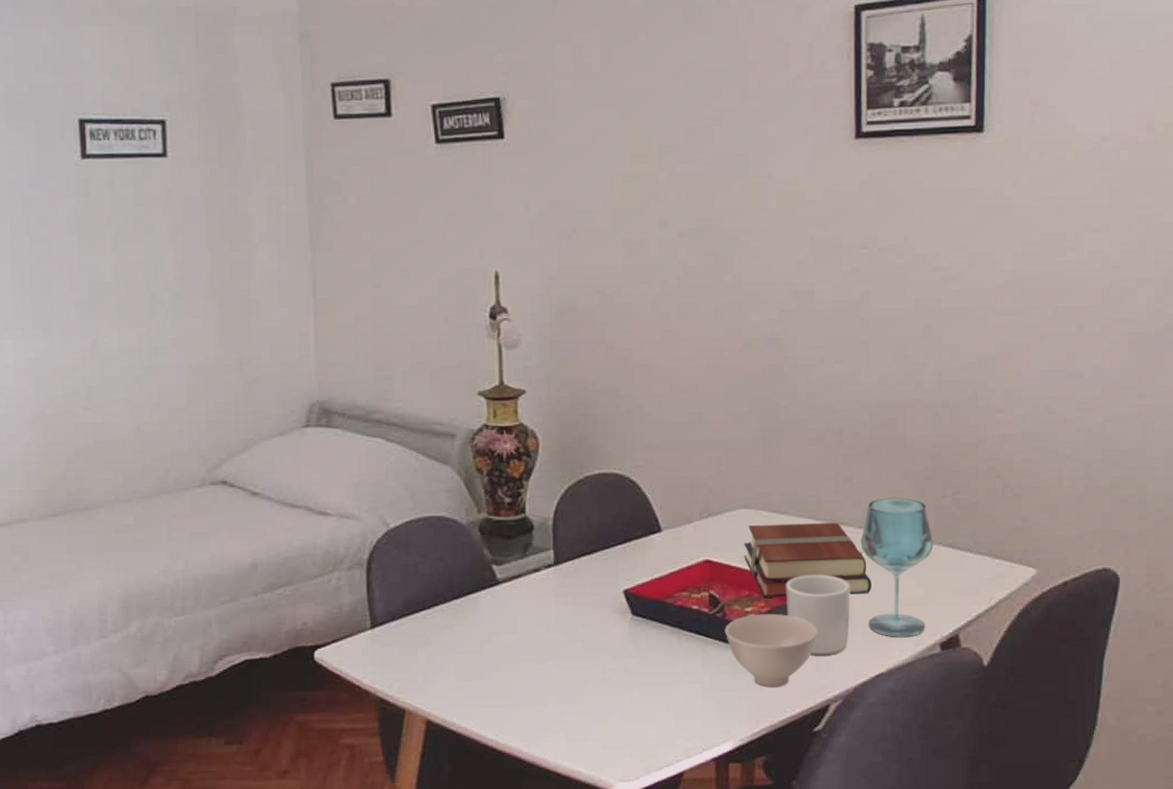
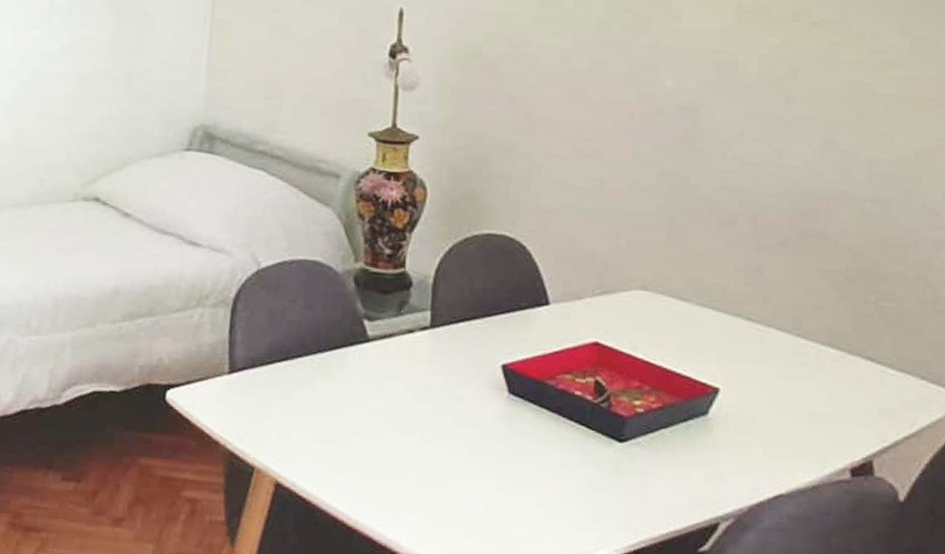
bowl: present [725,613,818,687] -> none [608,409,713,495]
books: present [744,523,872,598] -> none [637,309,777,401]
mug: present [786,575,850,656] -> none [679,372,753,466]
wine glass: present [861,498,934,637] -> none [768,296,851,456]

